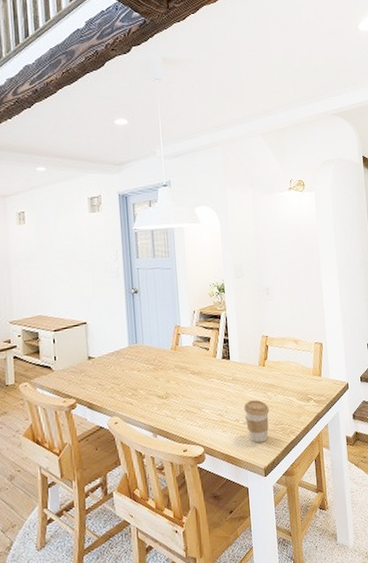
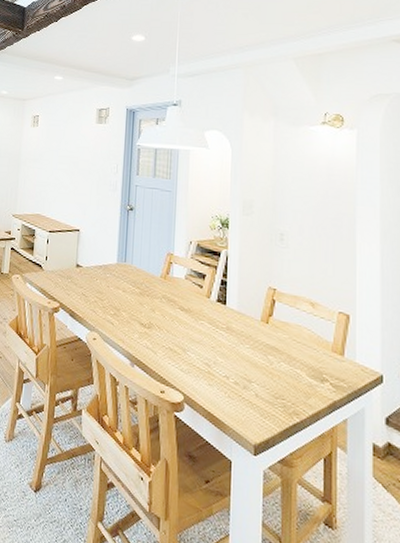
coffee cup: present [243,400,270,443] -> none [236,358,269,414]

